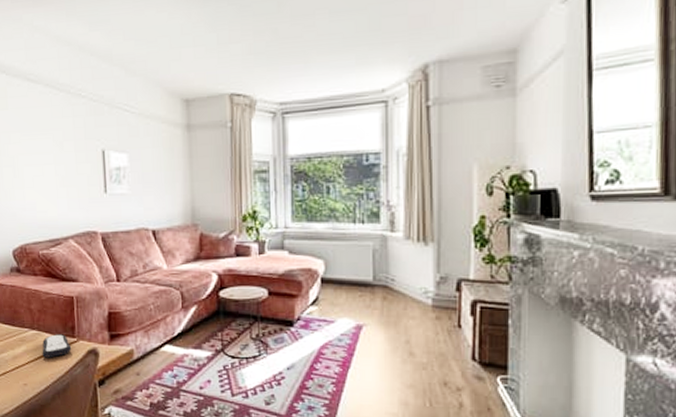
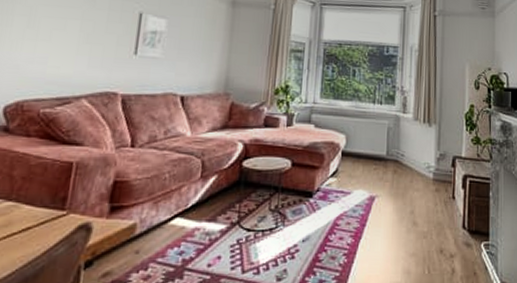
remote control: present [42,334,72,358] -> none [14,206,58,236]

